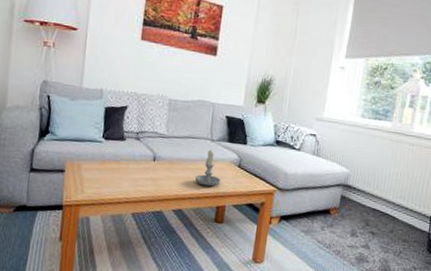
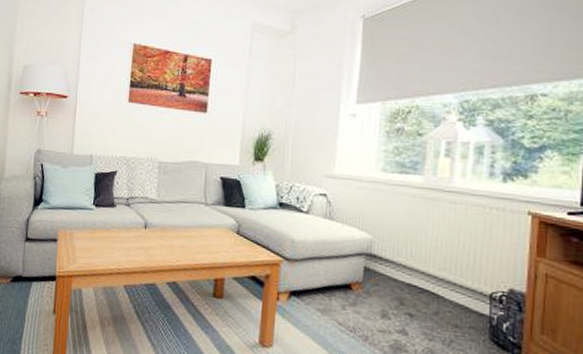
candle: present [194,149,221,187] -> none [189,215,218,257]

